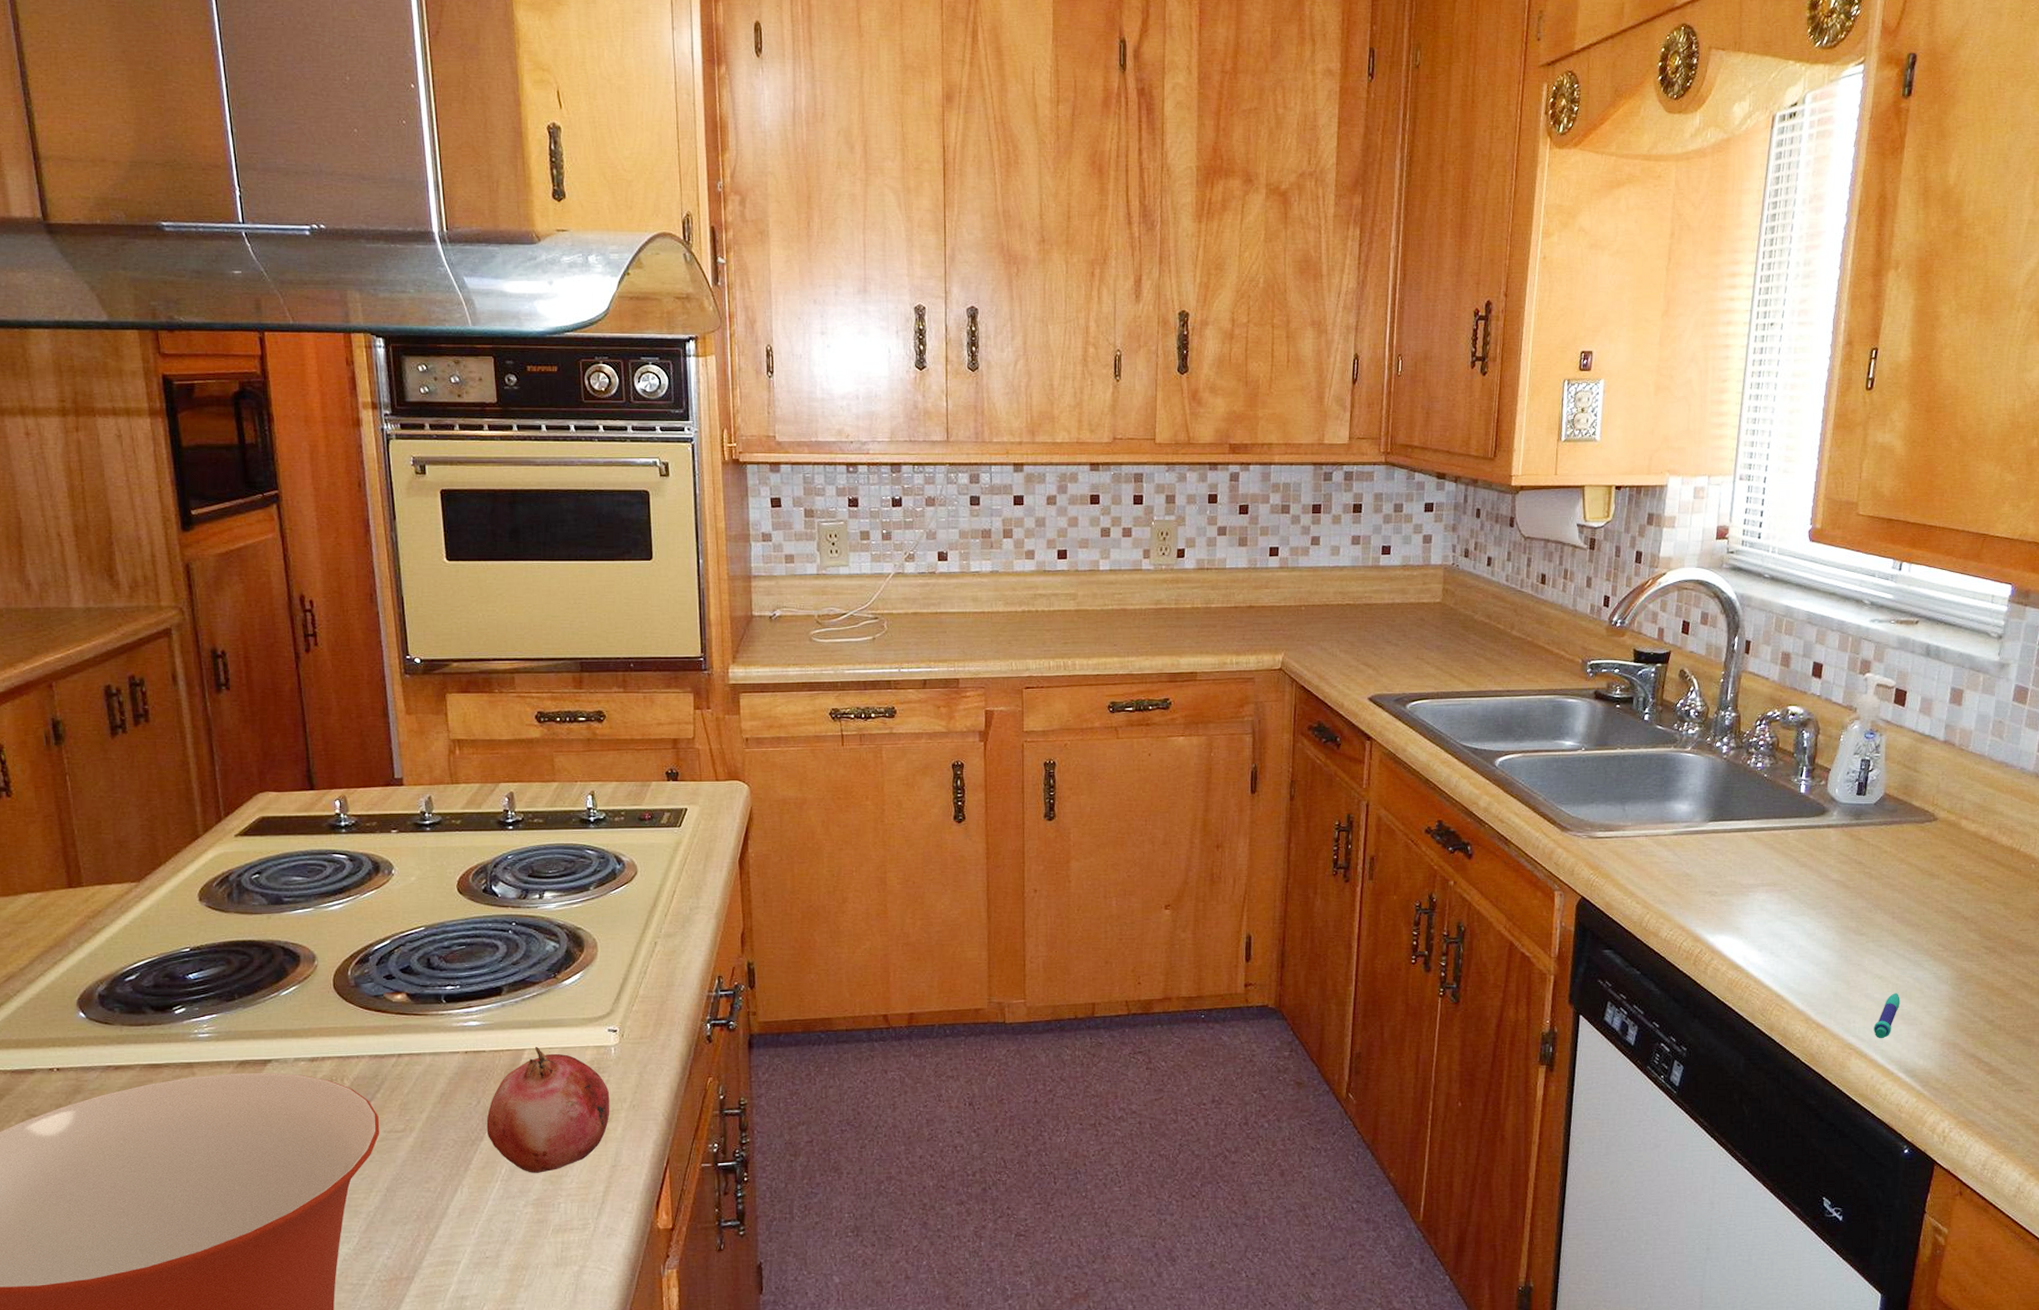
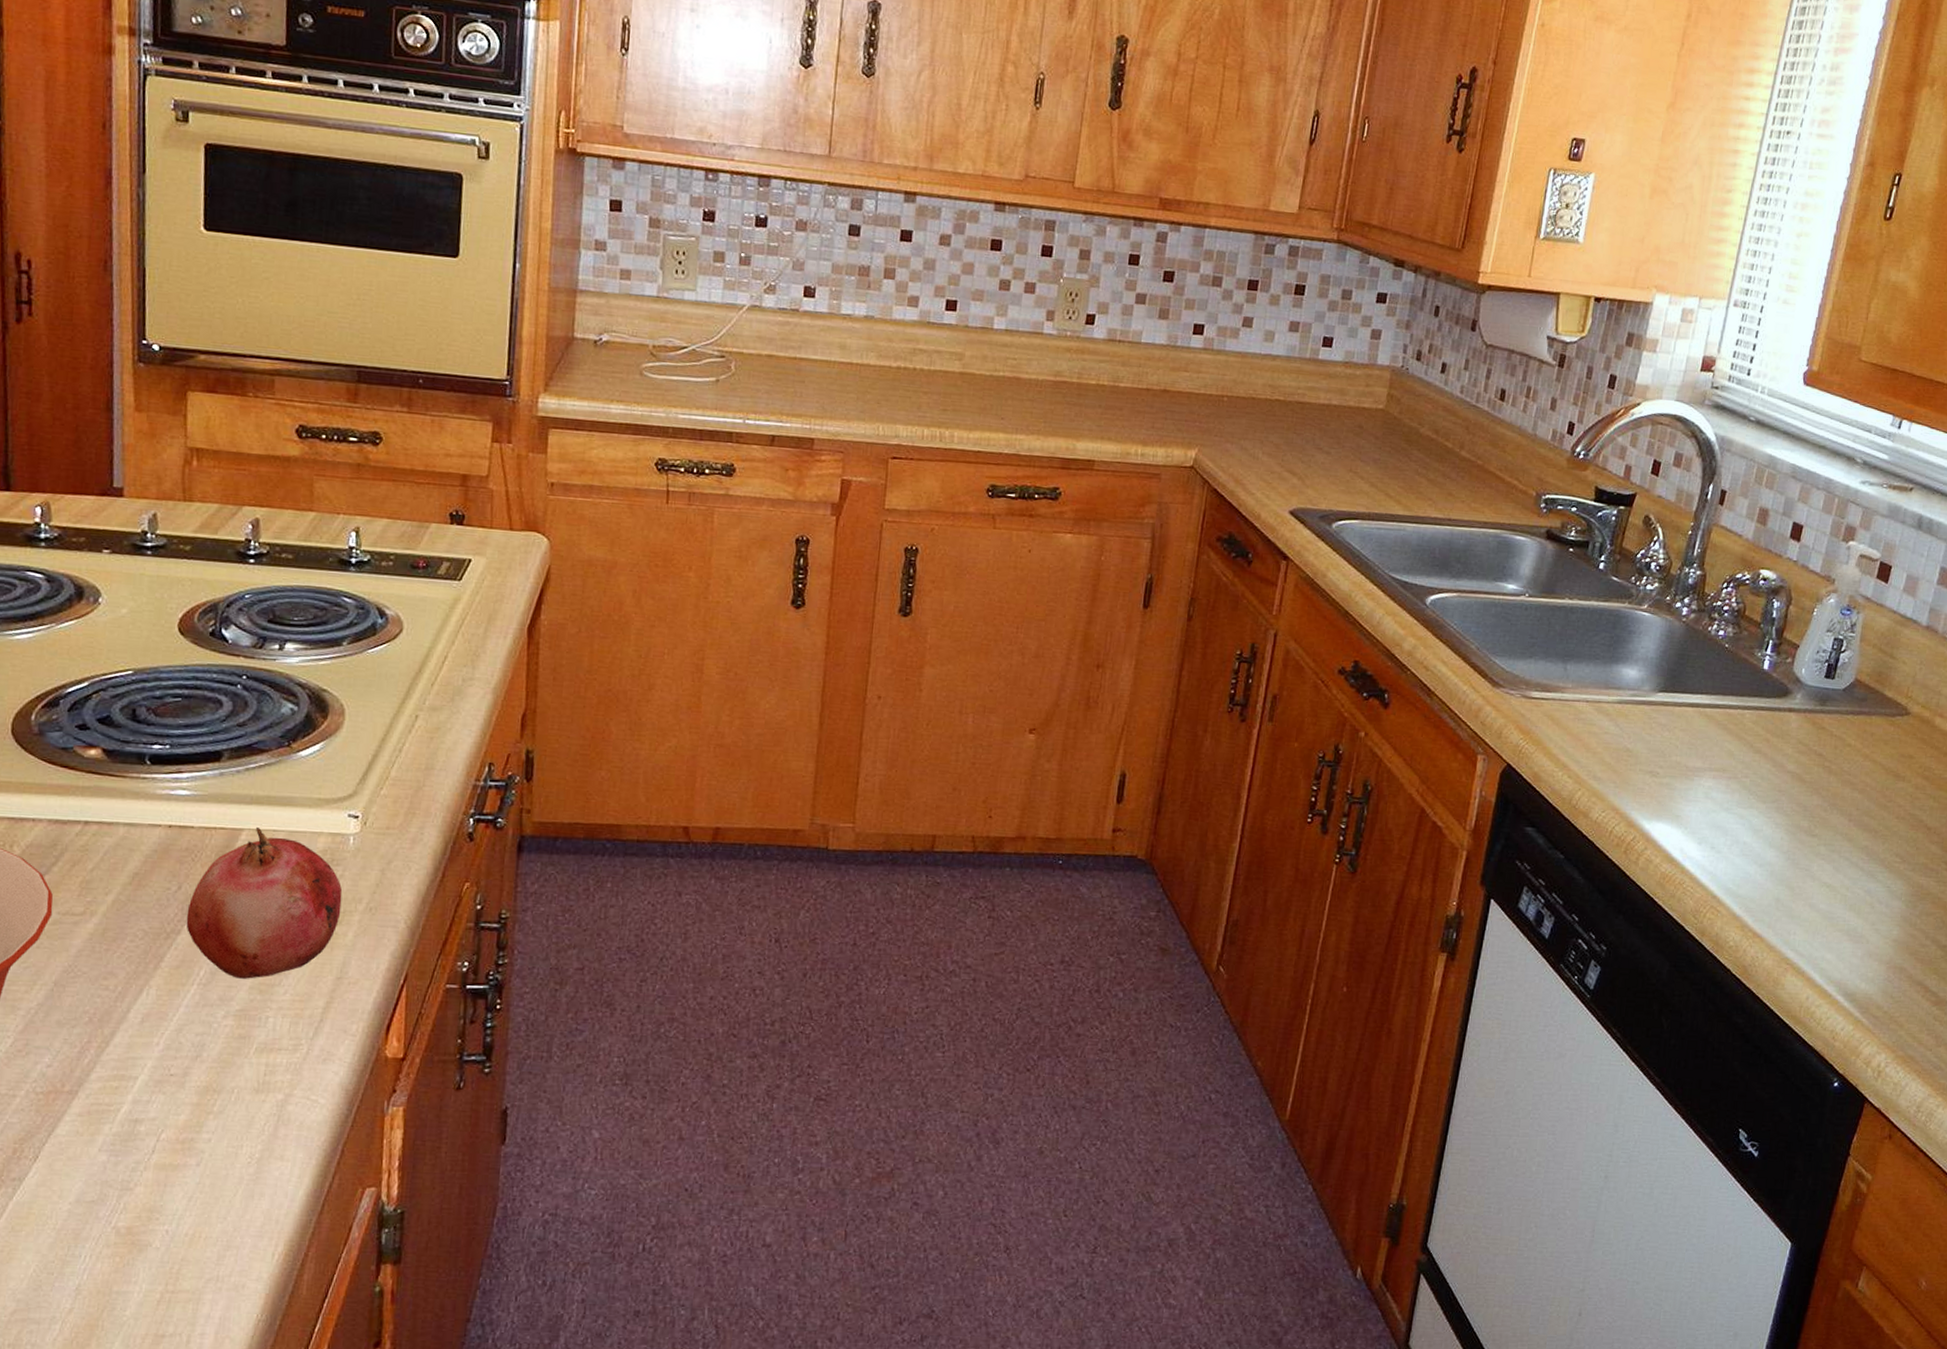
pen: present [1874,993,1900,1039] -> none [1815,905,1848,956]

